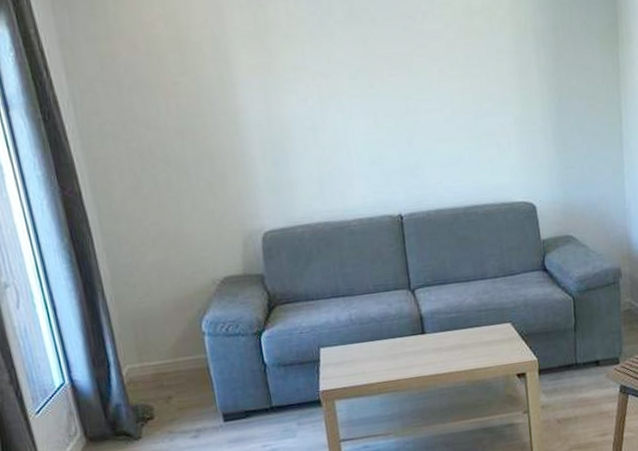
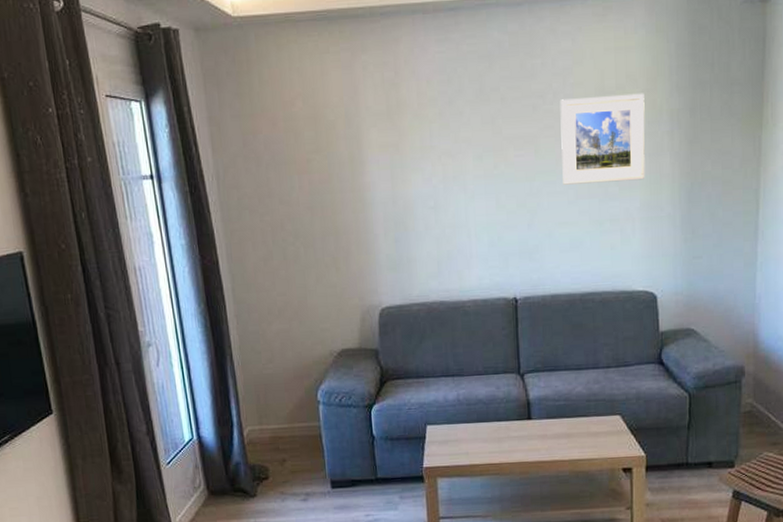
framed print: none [429,13,517,103] -> present [560,93,645,185]

